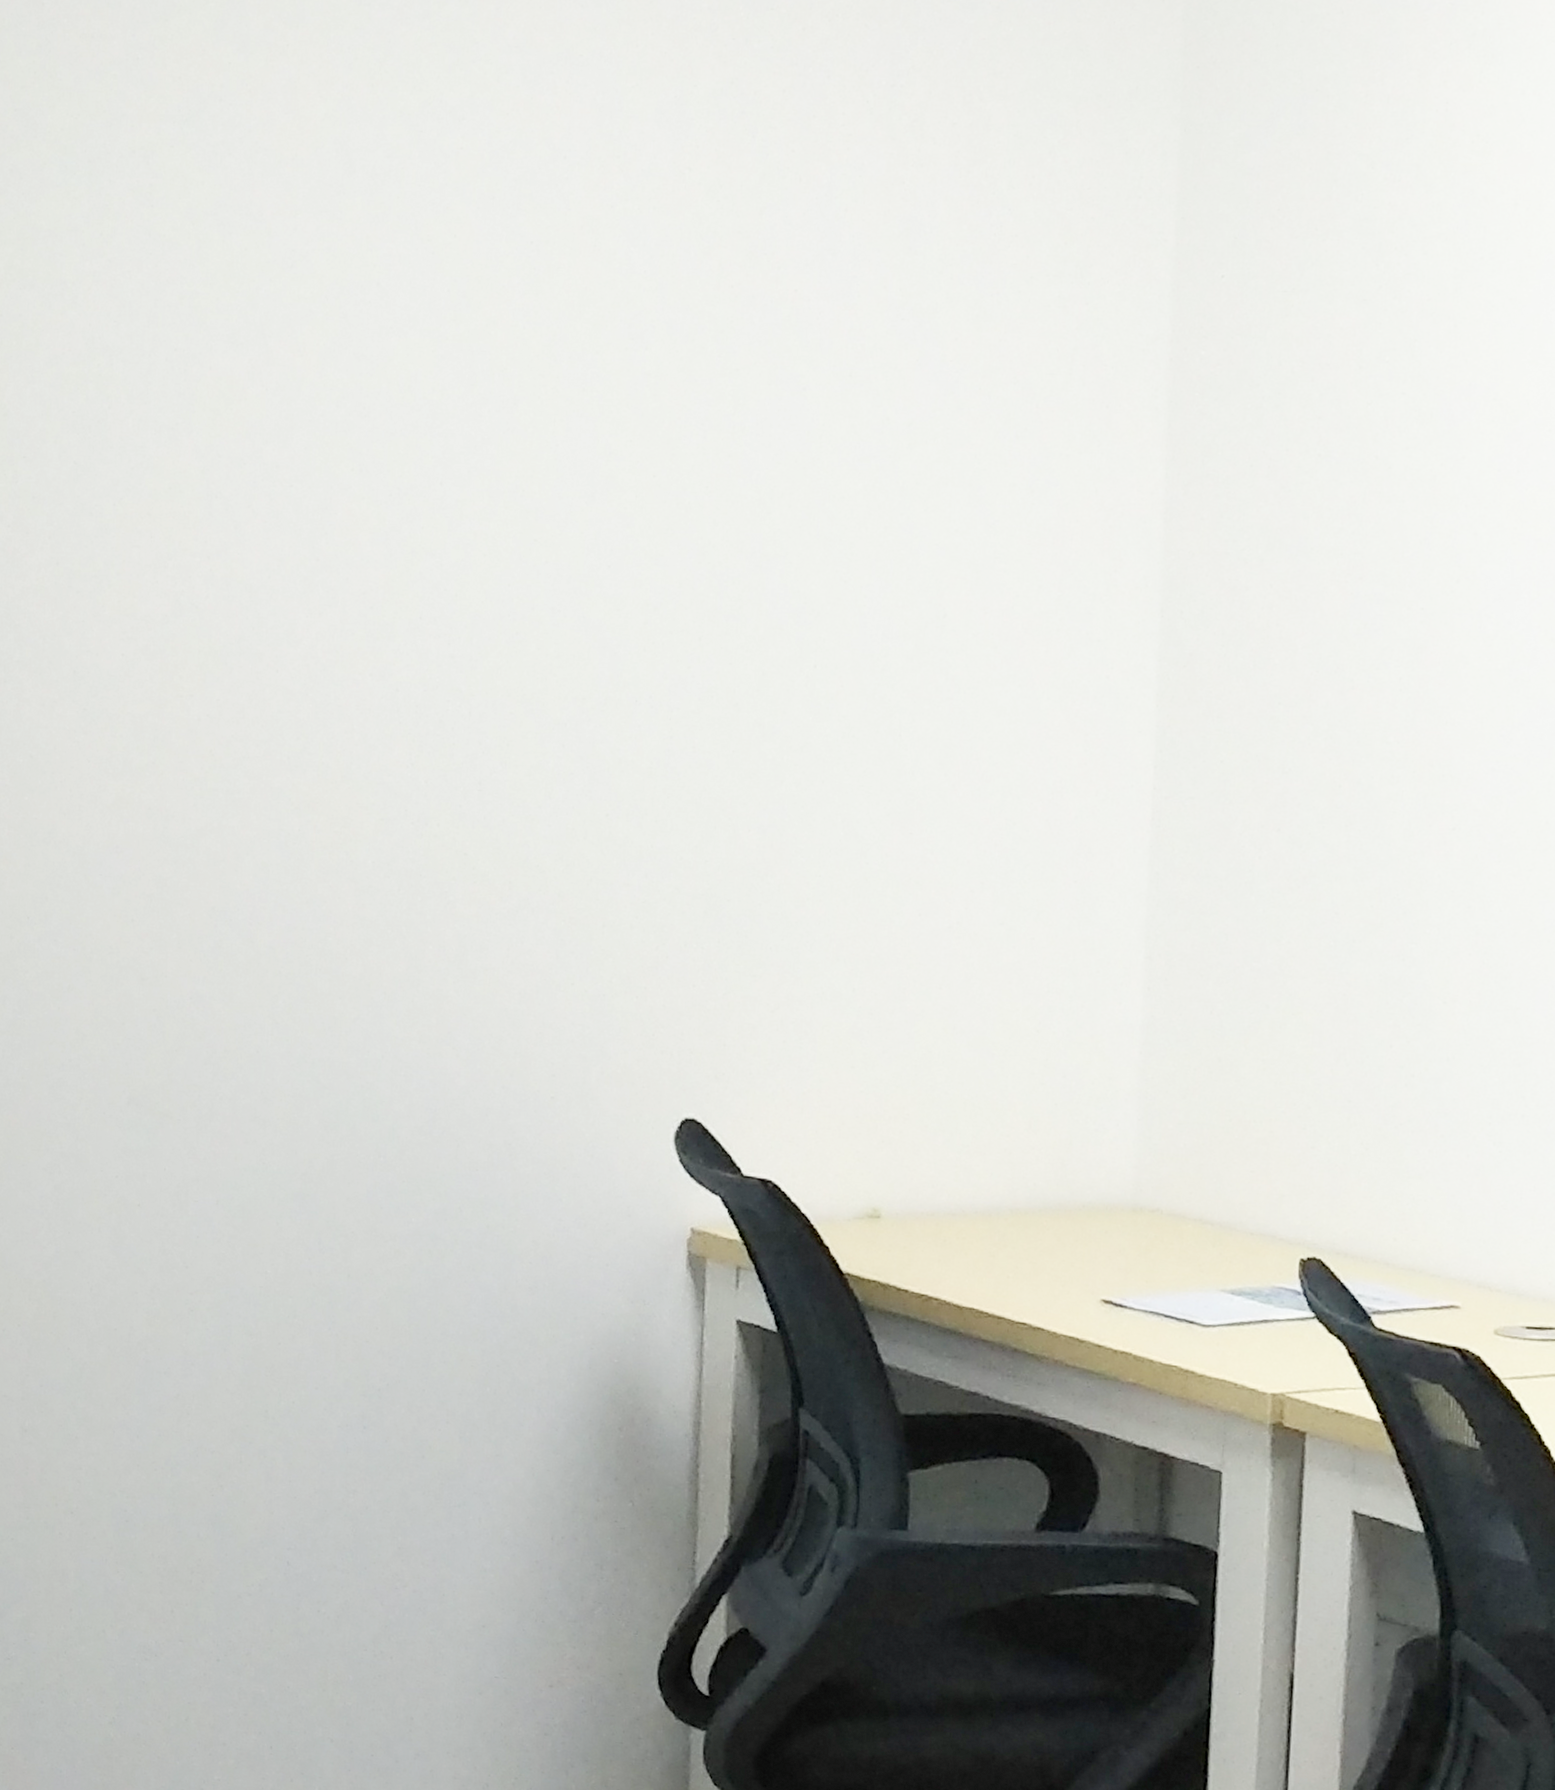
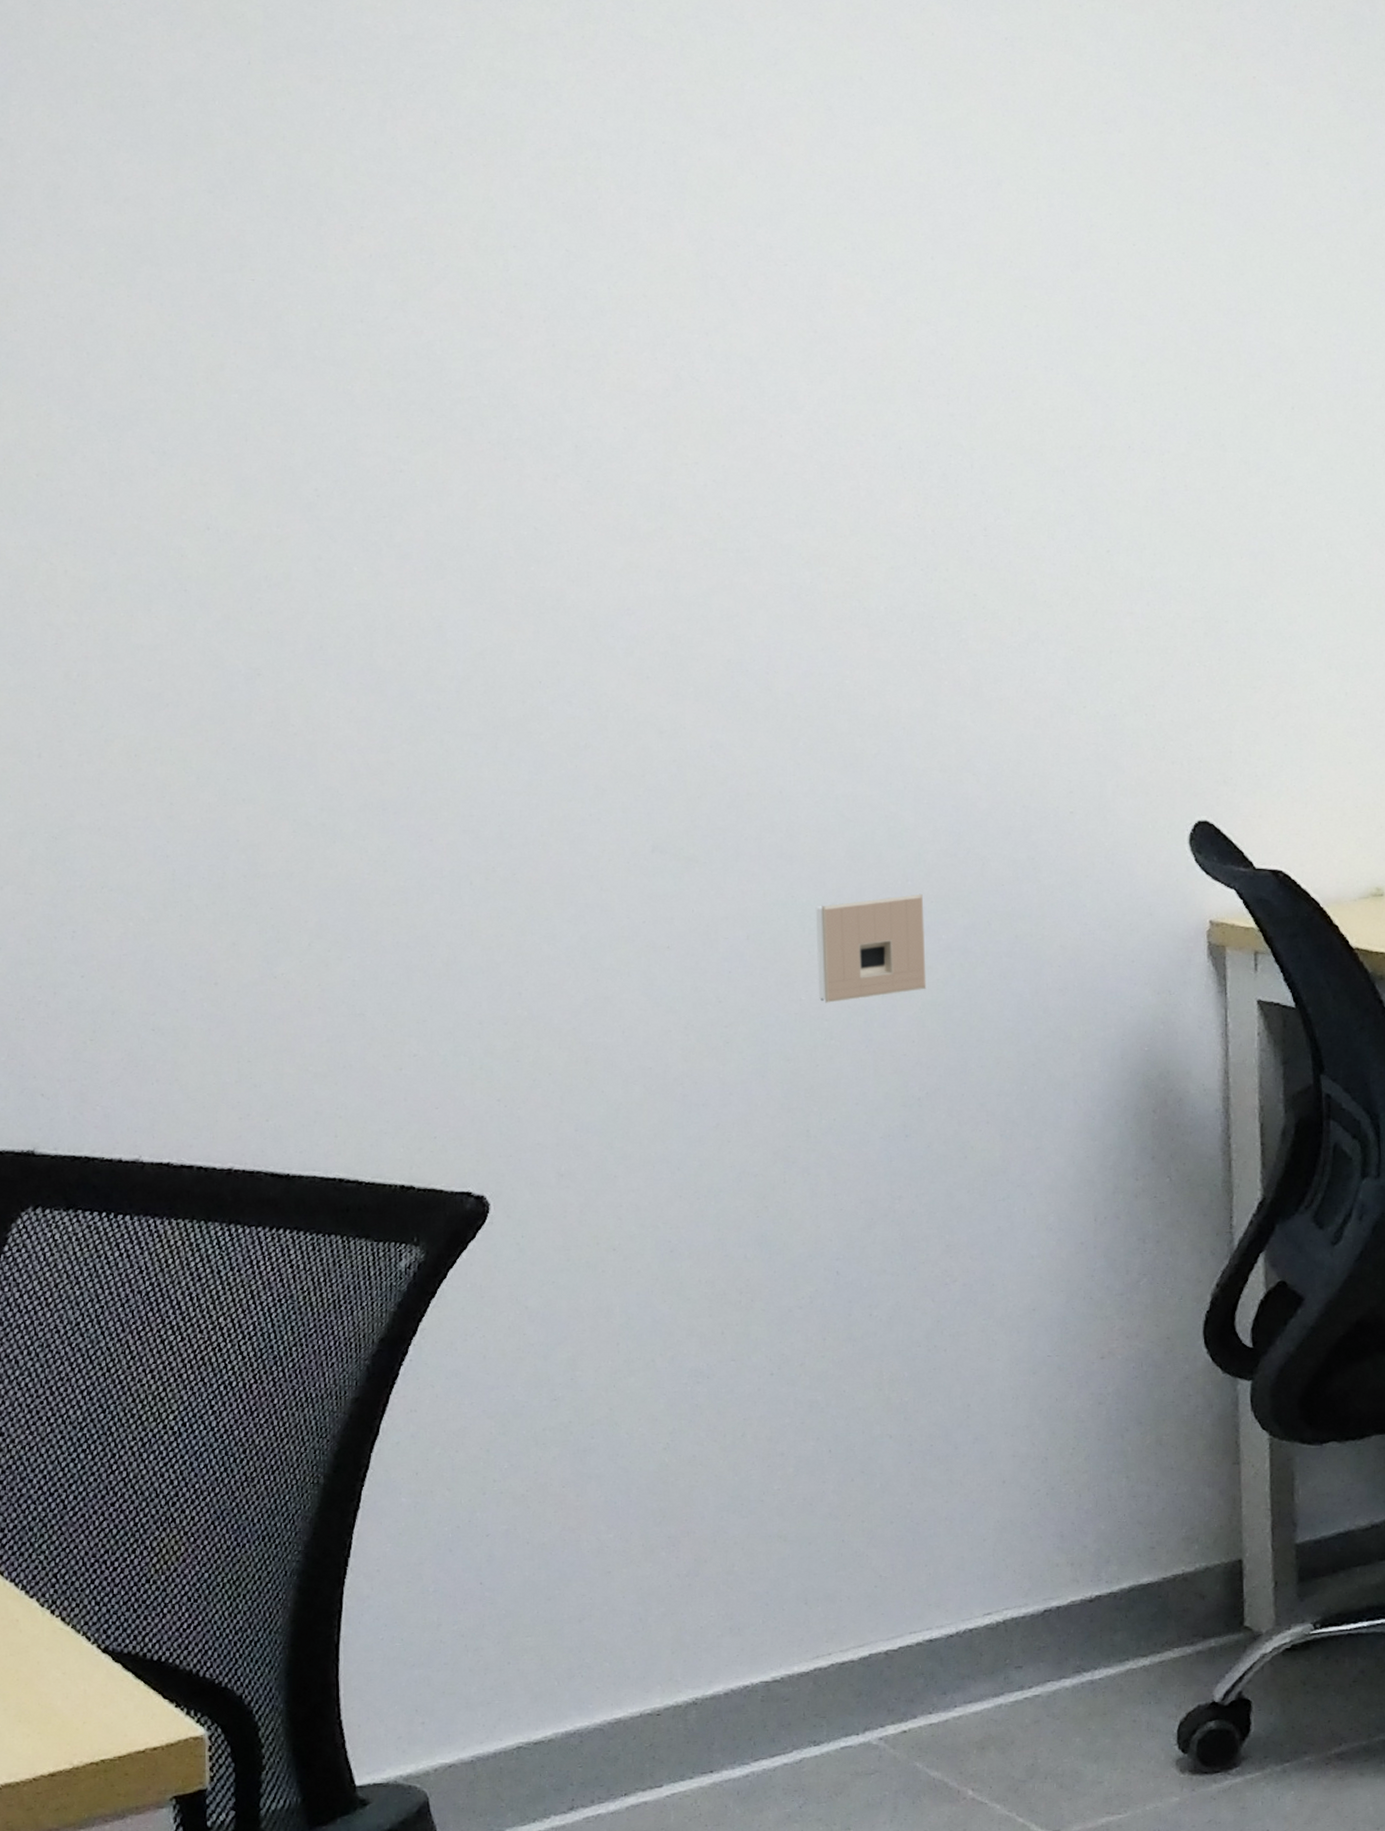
electrical outlet: none [284,1171,395,1279] -> present [815,893,926,1003]

